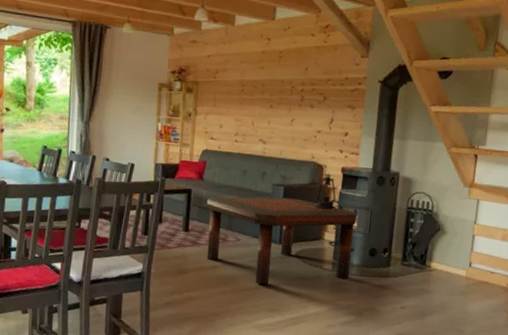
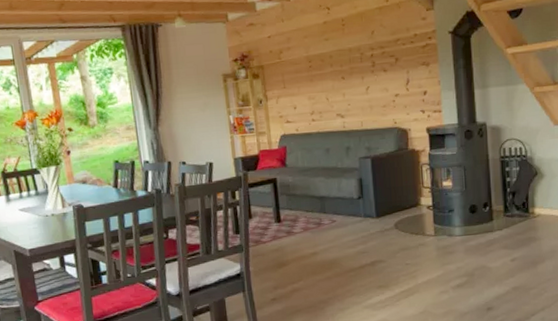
coffee table: present [206,197,357,285] -> none [294,168,454,263]
lantern: present [315,172,336,210] -> none [406,135,427,175]

